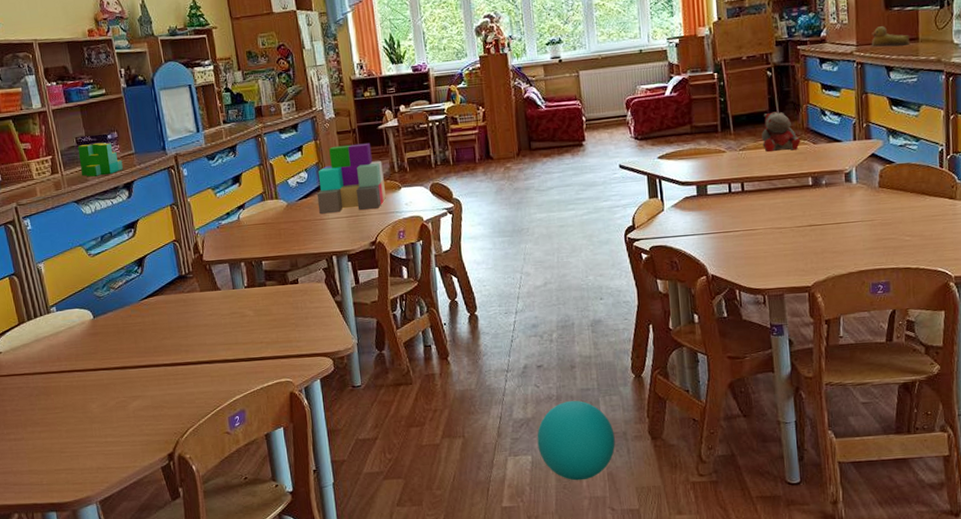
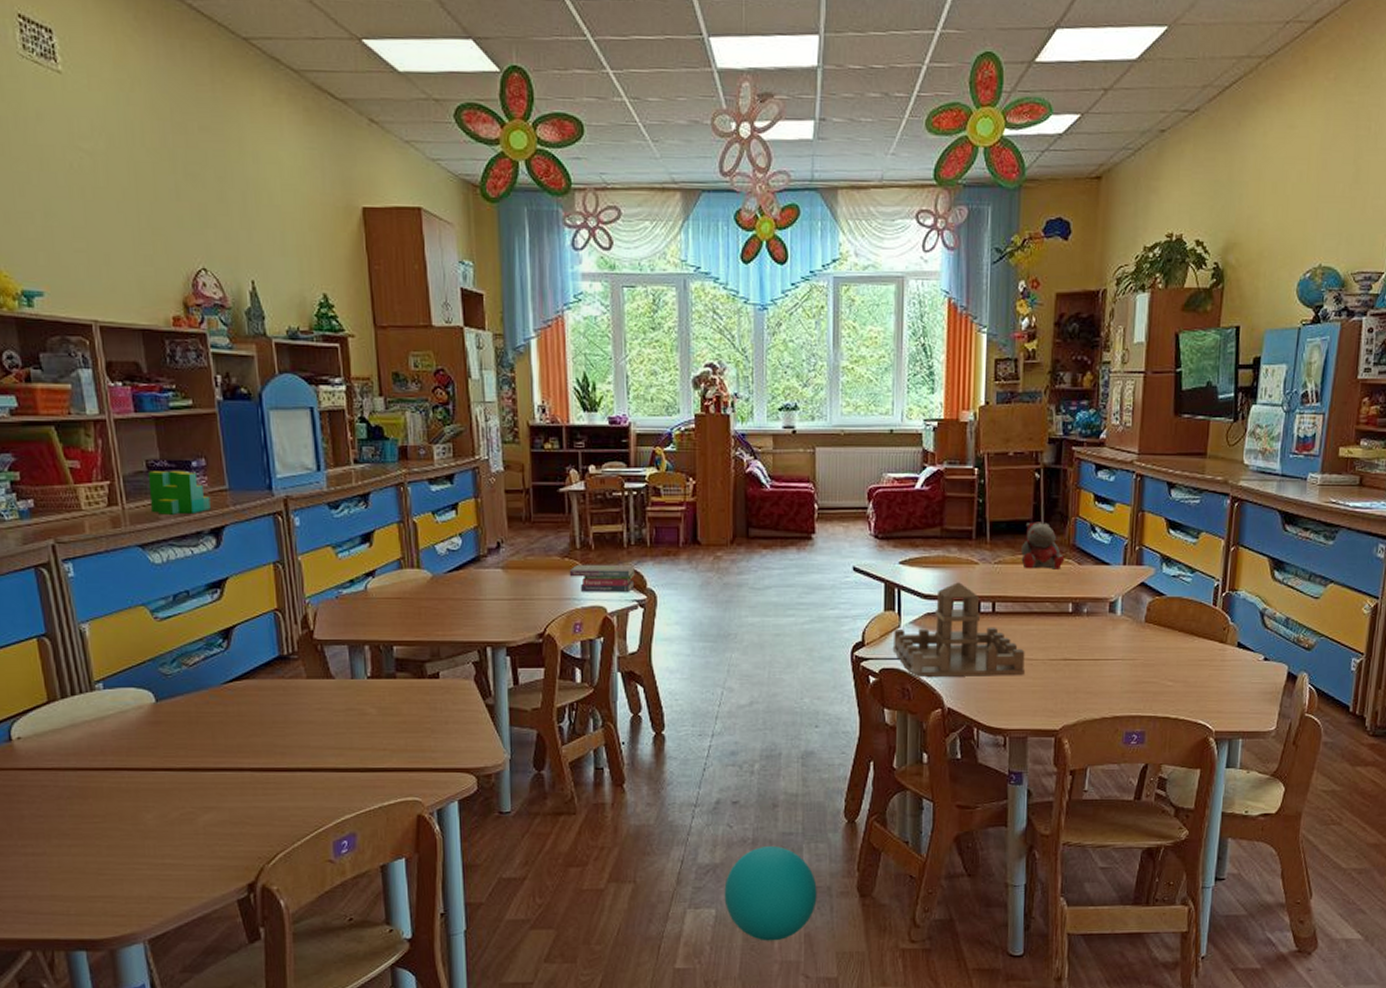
toy blocks: present [316,143,386,213] -> none [472,508,562,592]
books: none [391,181,444,206] -> present [569,565,635,593]
toy block set: none [659,169,776,252] -> present [892,582,1026,678]
rubber duck: present [871,26,911,48] -> none [1154,435,1198,461]

